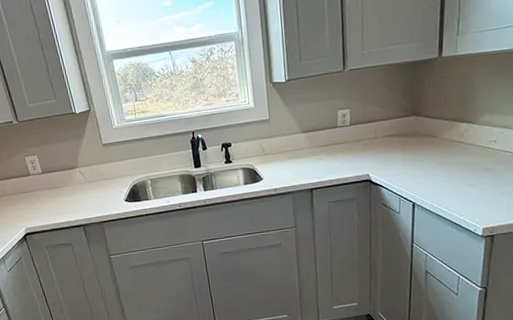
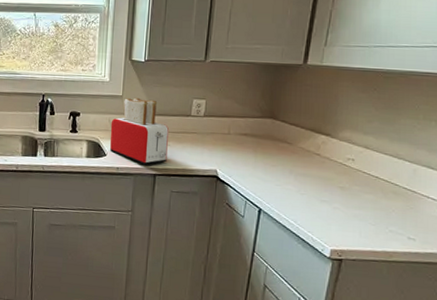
toaster: none [262,118,321,183] -> present [110,97,170,166]

